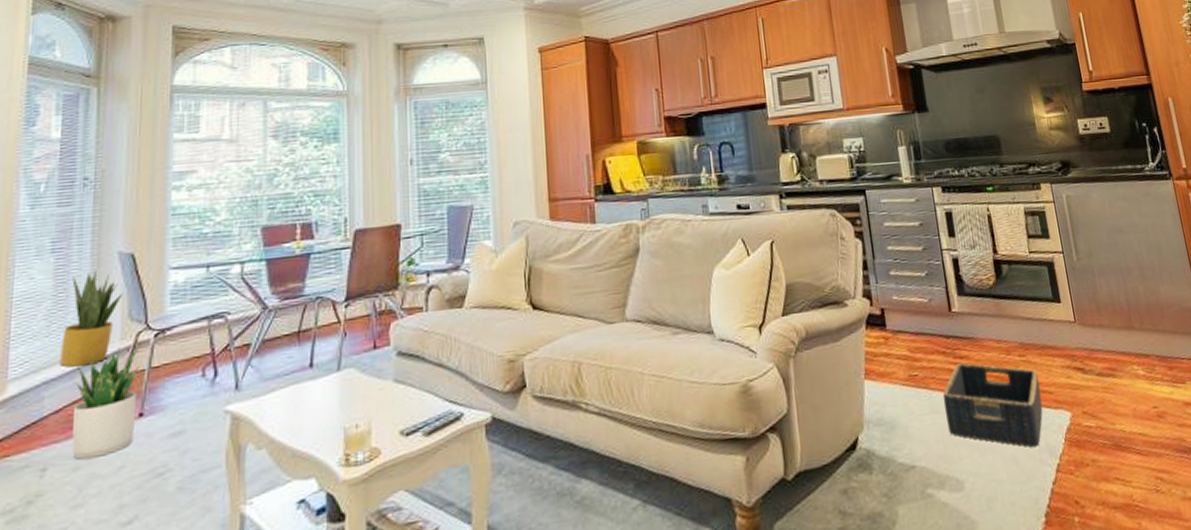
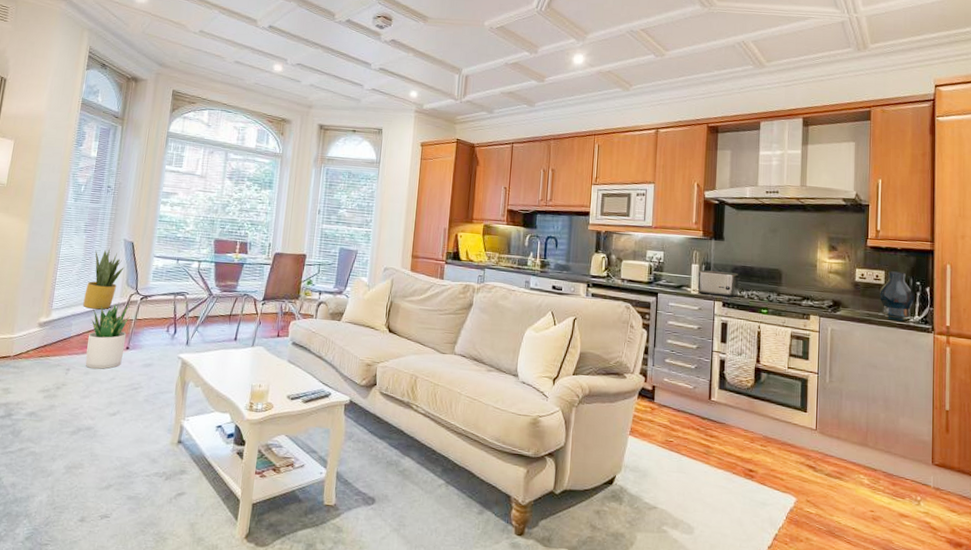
toaster: none [907,148,957,183] -> present [697,269,741,299]
basket: present [943,363,1043,448] -> none [689,440,775,517]
vase: none [1106,114,1145,173] -> present [879,271,914,322]

